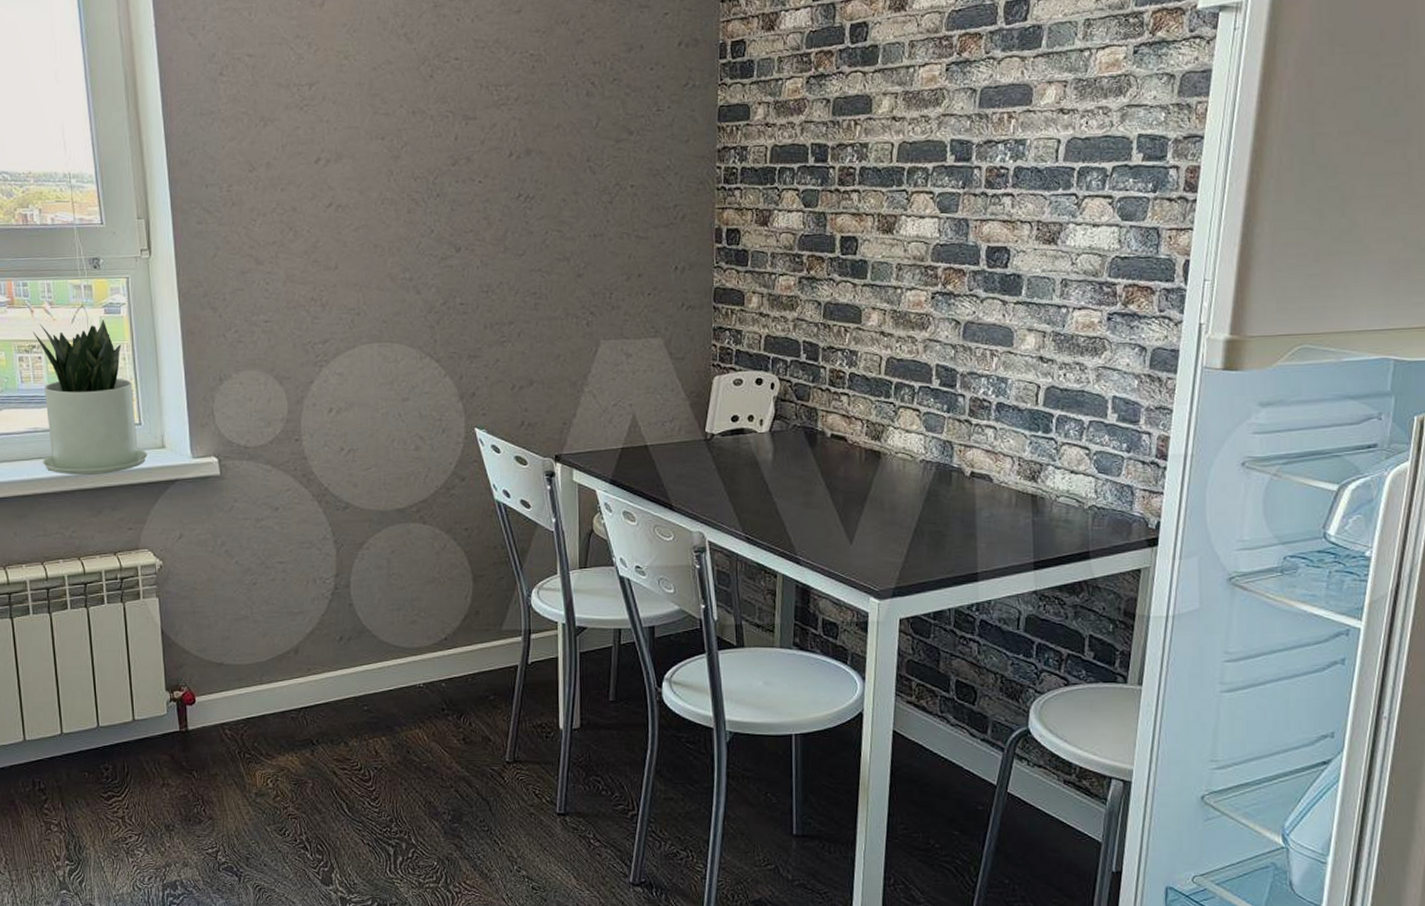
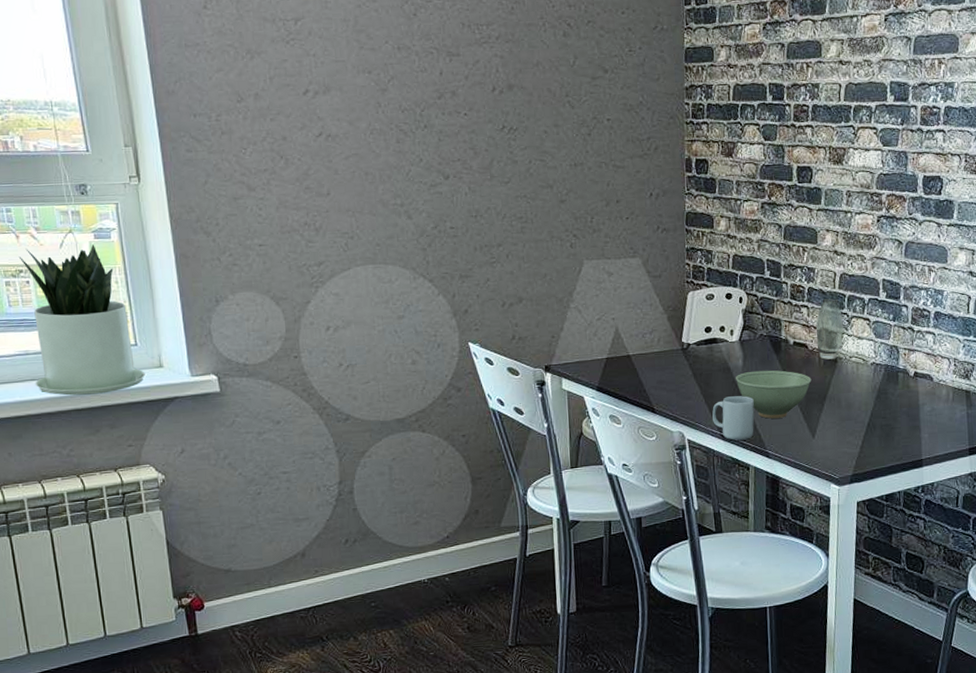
cup: none [737,494,784,544] -> present [712,396,755,441]
bowl: none [763,465,851,520] -> present [735,370,812,419]
vase: none [857,386,889,455] -> present [816,298,843,360]

